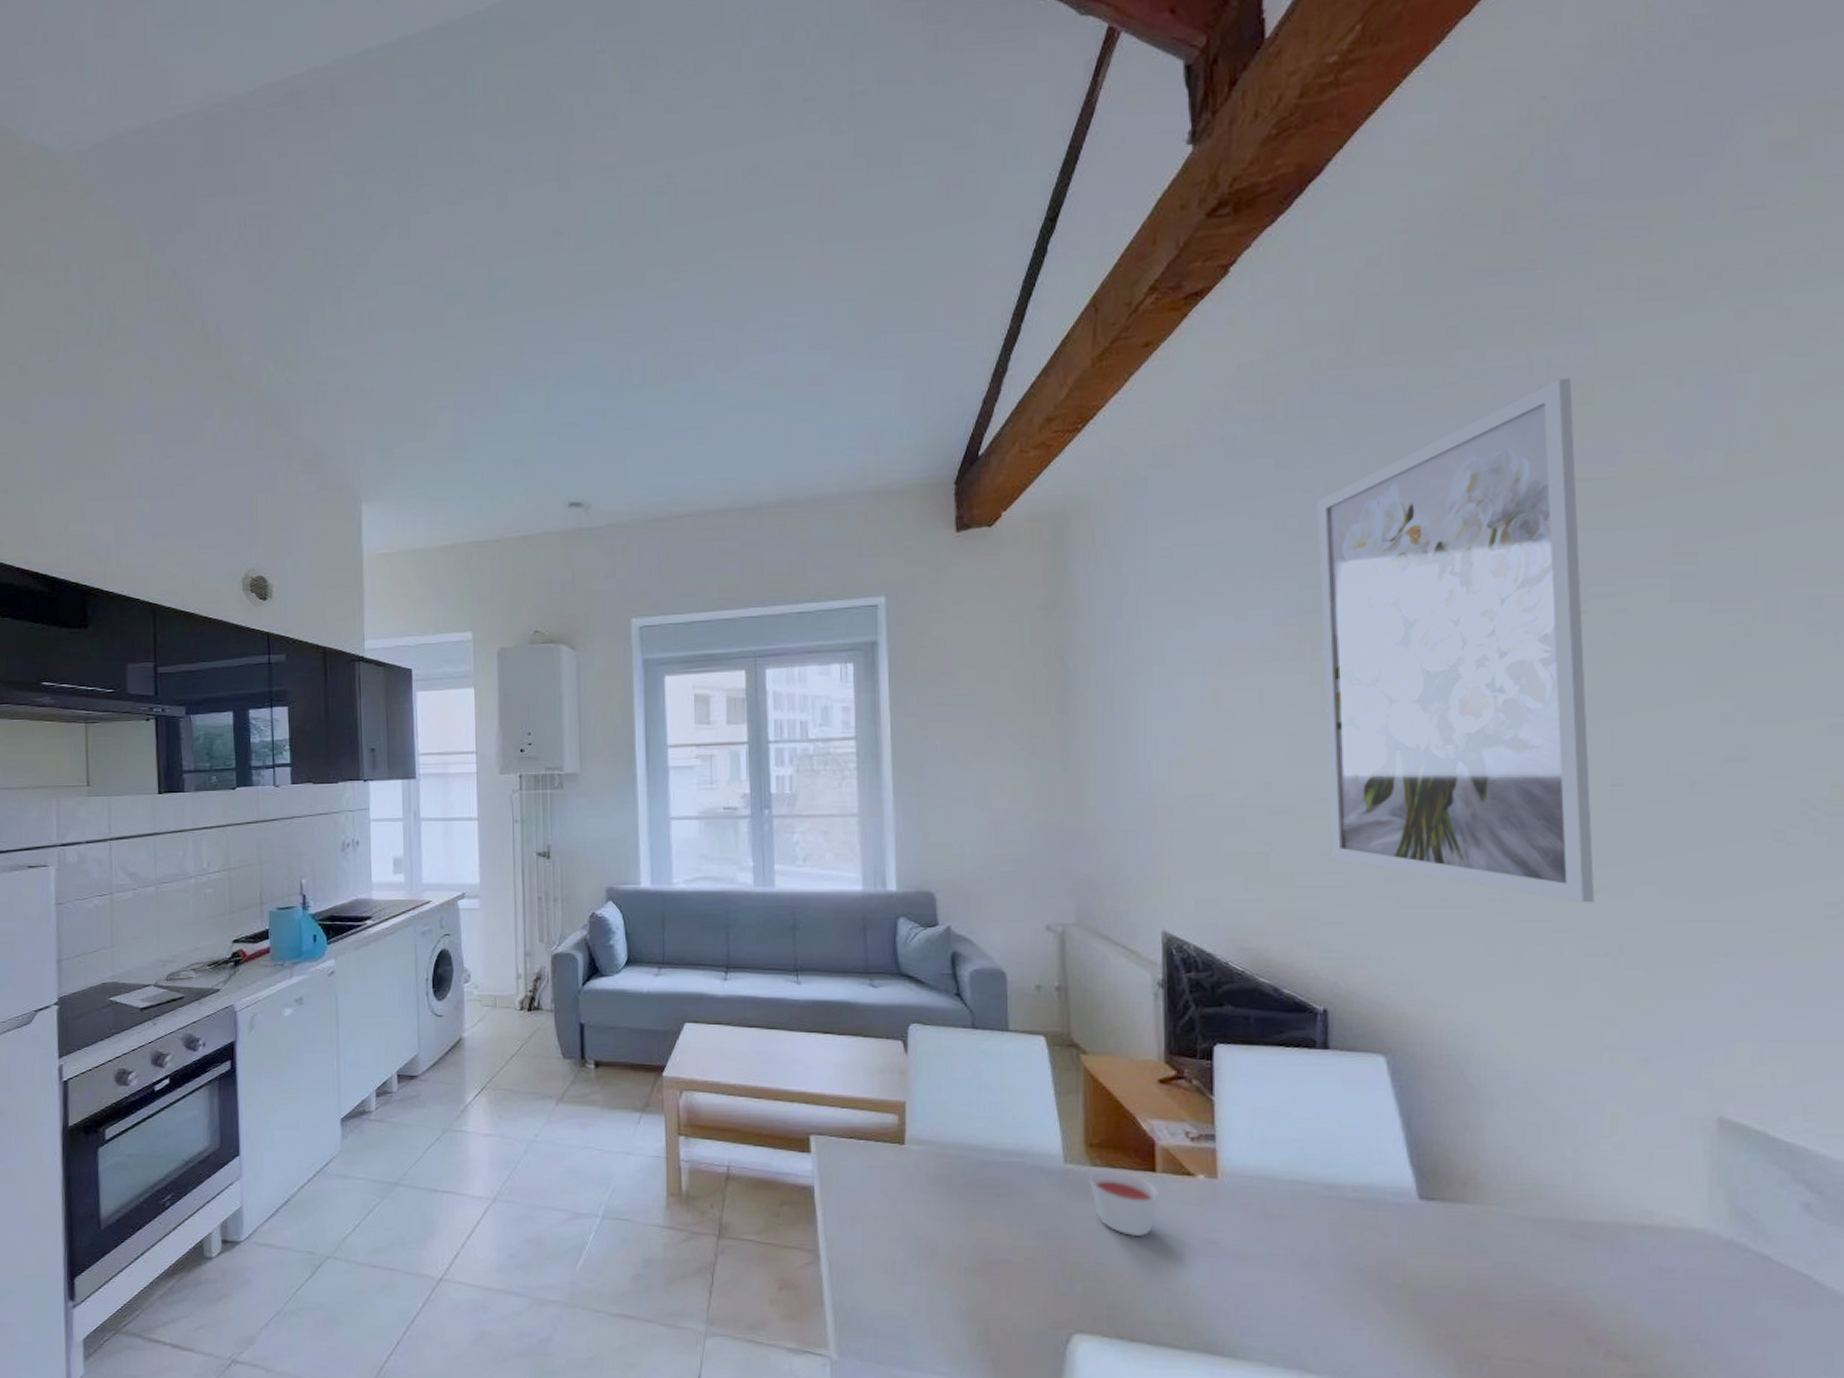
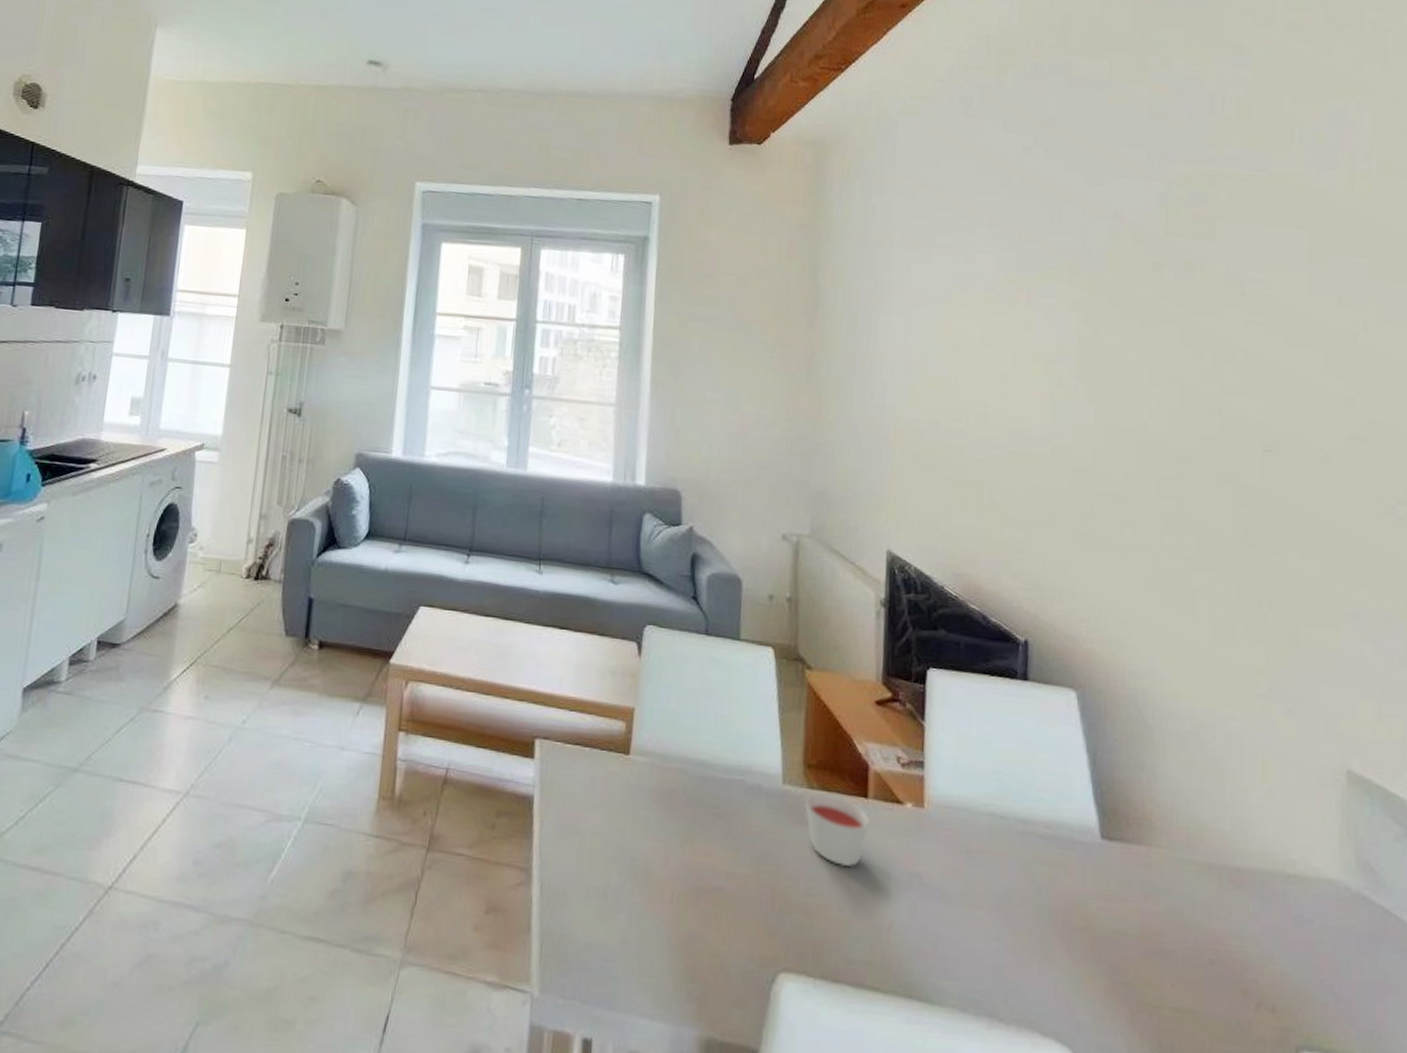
wall art: present [1317,377,1595,903] -> none [1036,91,1250,558]

